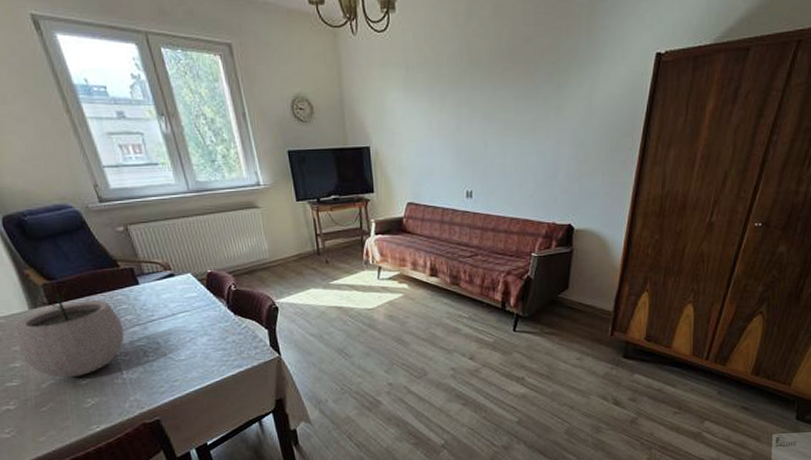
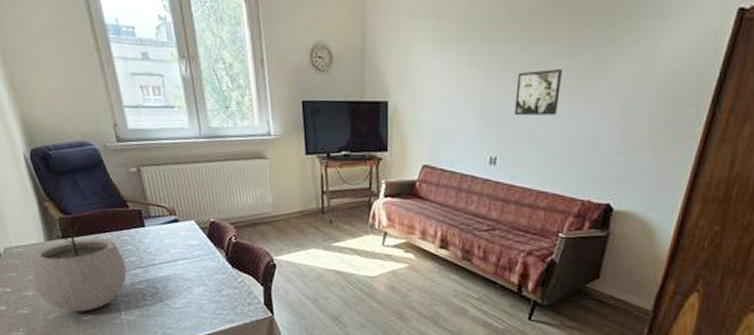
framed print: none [483,109,521,153] -> present [514,68,562,116]

